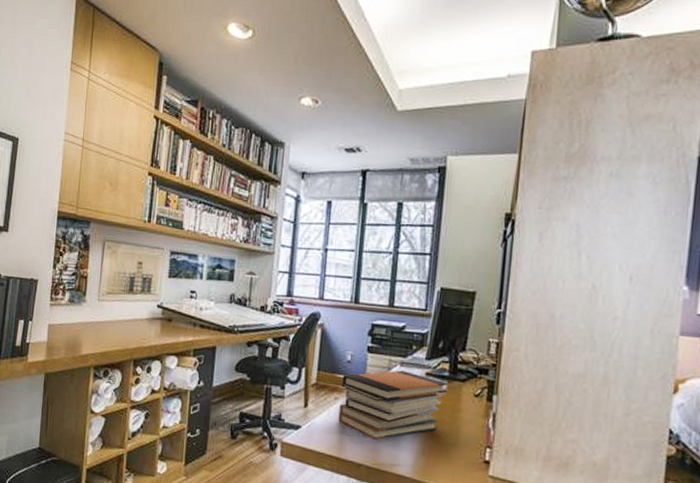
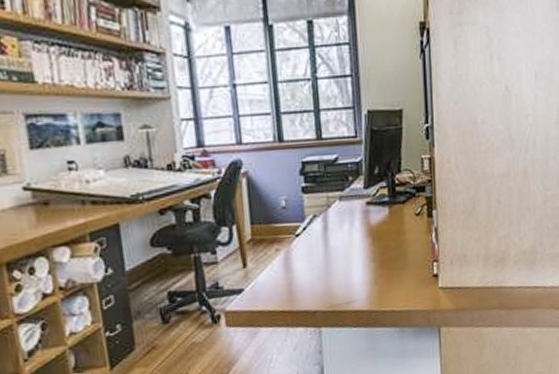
book stack: present [338,370,448,440] -> none [279,204,389,282]

